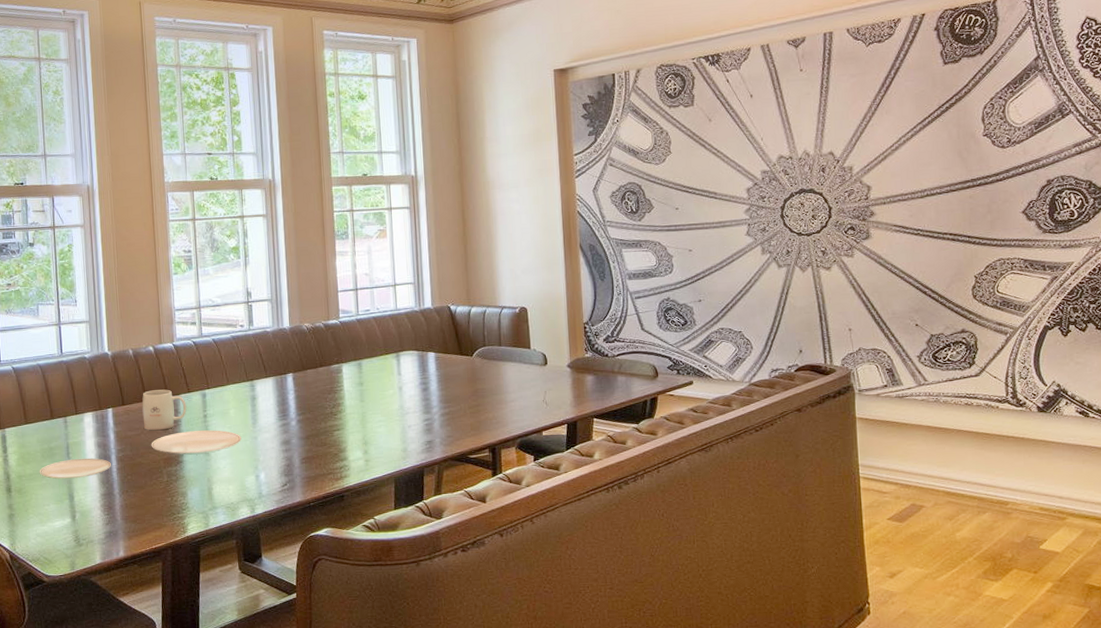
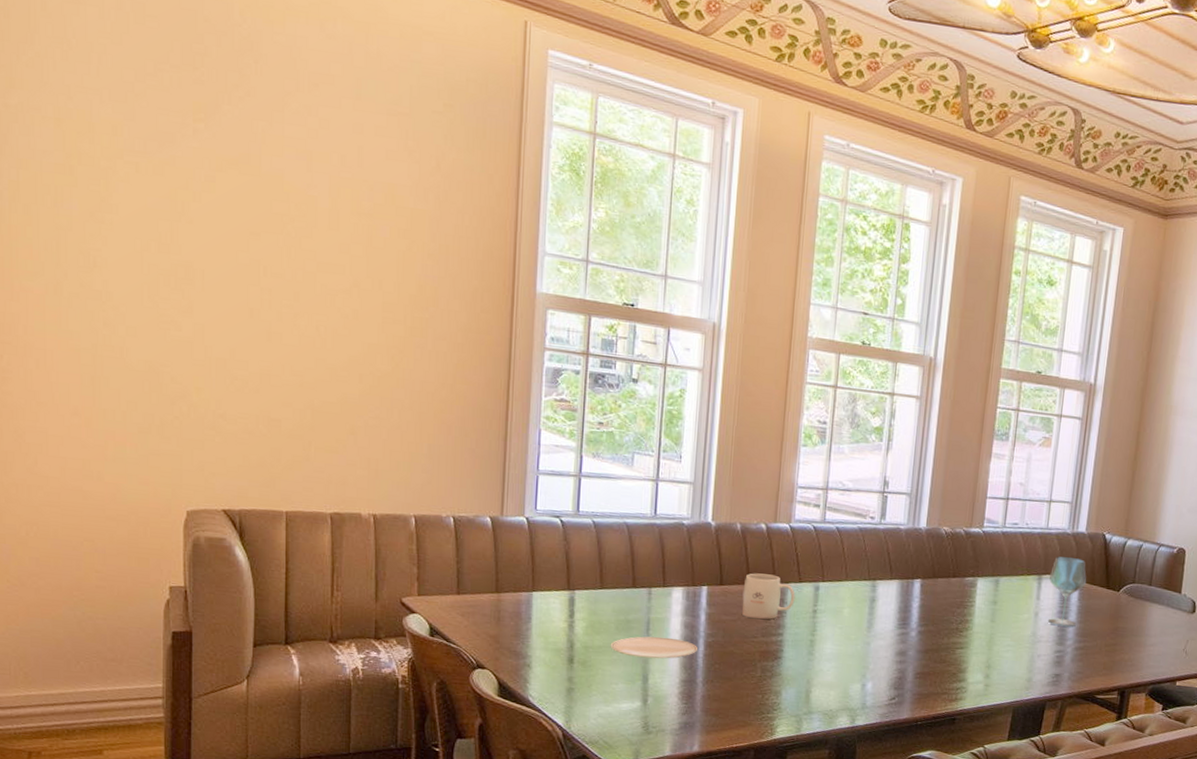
plate: present [151,430,242,455] -> none [747,624,853,653]
wine glass: none [406,331,441,397] -> present [1047,556,1087,627]

